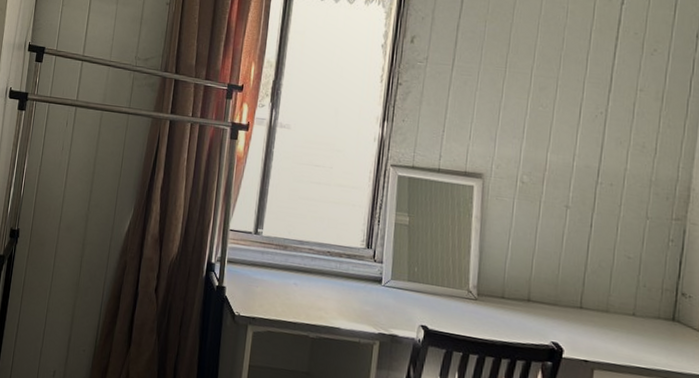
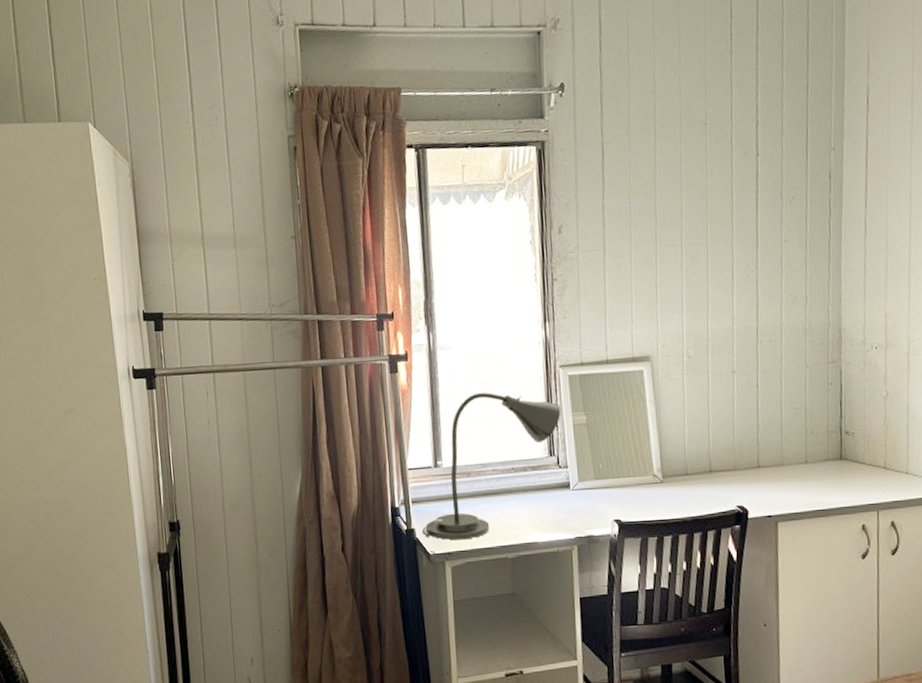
desk lamp: none [232,173,385,310] -> present [422,392,561,540]

